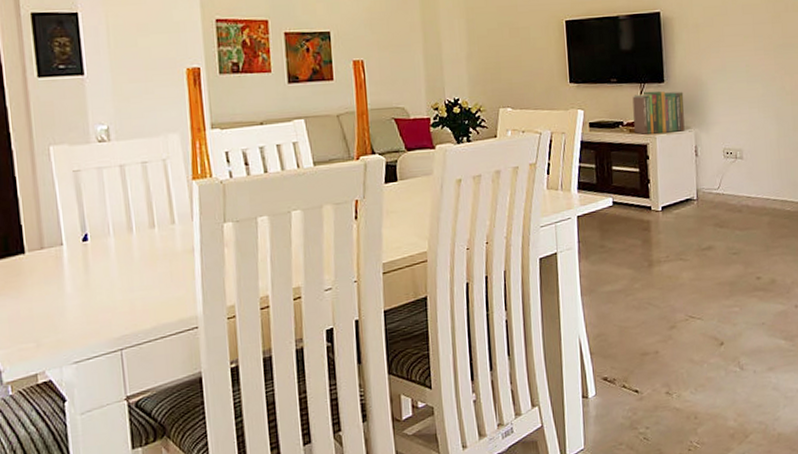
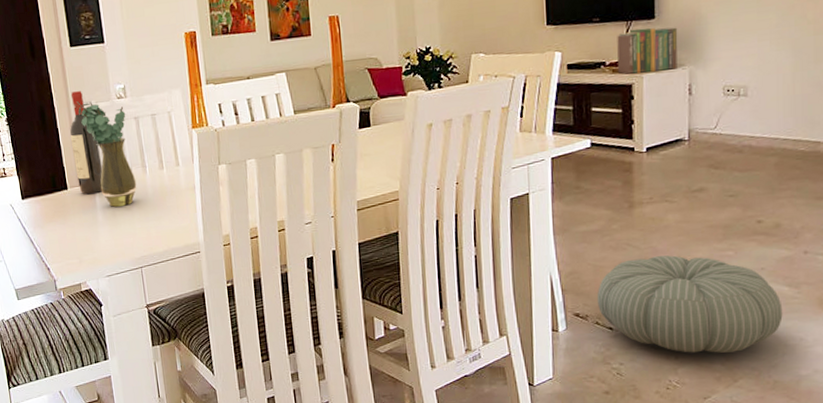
wine bottle: none [31,131,75,260] -> present [69,91,103,195]
vase: none [43,144,120,275] -> present [76,101,137,207]
pouf: none [623,313,782,412] -> present [596,255,783,353]

